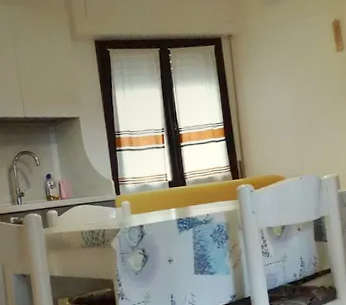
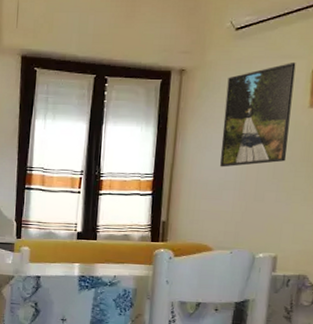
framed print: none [267,18,328,109] -> present [220,61,296,167]

